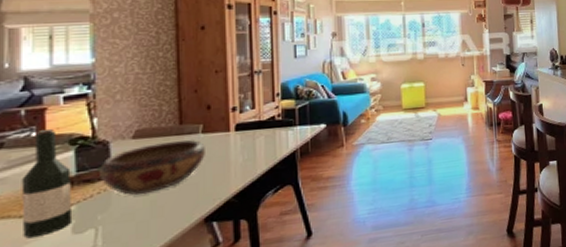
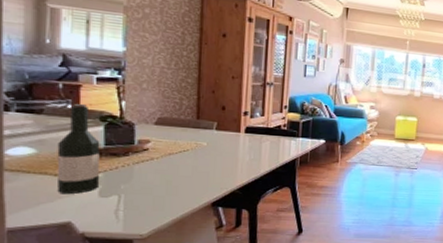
decorative bowl: present [100,140,205,195] -> none [124,132,218,174]

